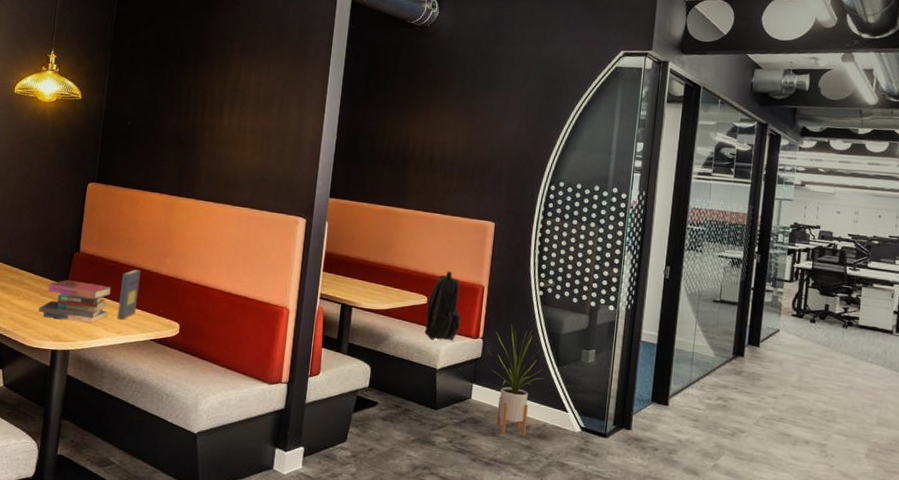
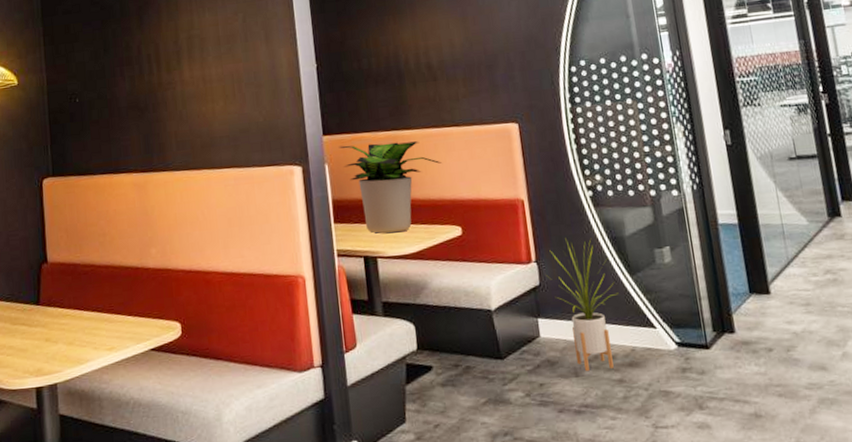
books: present [38,280,112,324] -> none [12,296,94,350]
book: present [117,269,141,320] -> none [103,268,126,333]
potted plant: none [340,209,424,291] -> present [338,141,442,234]
backpack: present [424,271,461,341] -> none [462,191,507,276]

